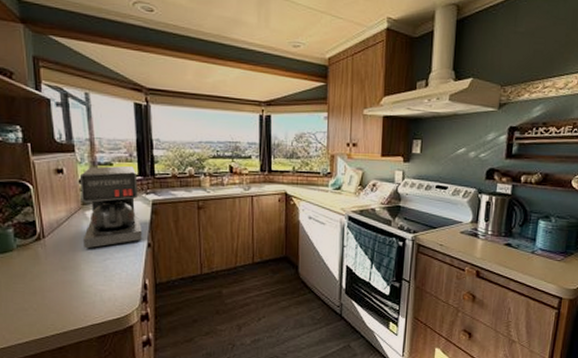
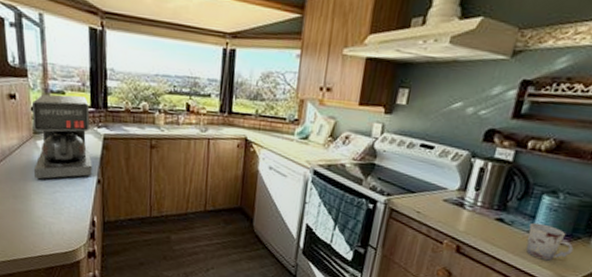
cup: none [532,244,569,276] -> present [525,222,574,261]

